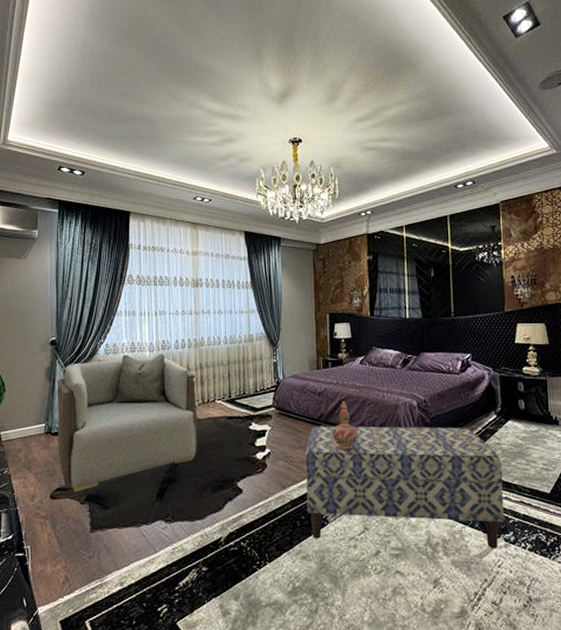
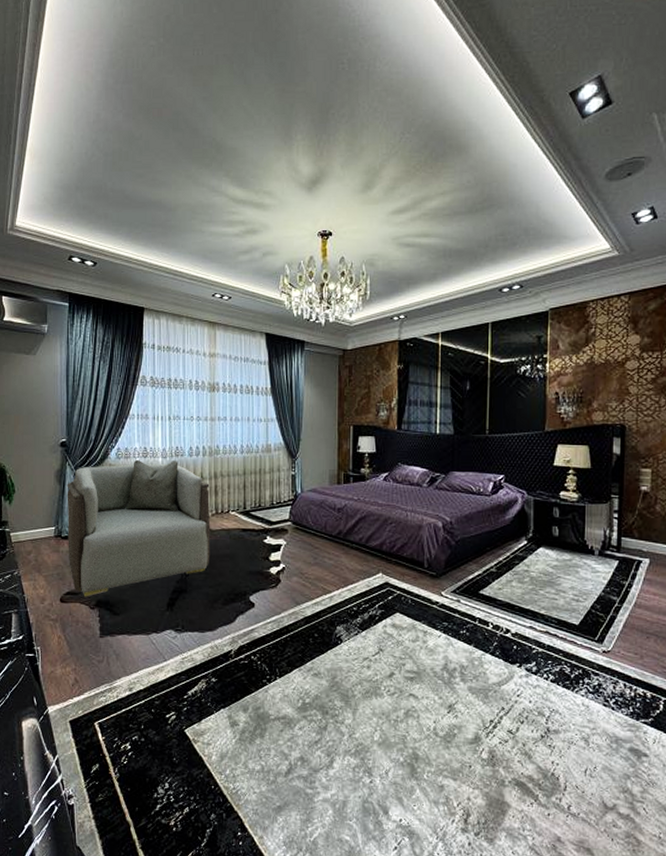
bench: present [304,425,505,549] -> none [320,542,530,678]
decorative vase: present [332,401,358,450] -> none [350,518,378,569]

